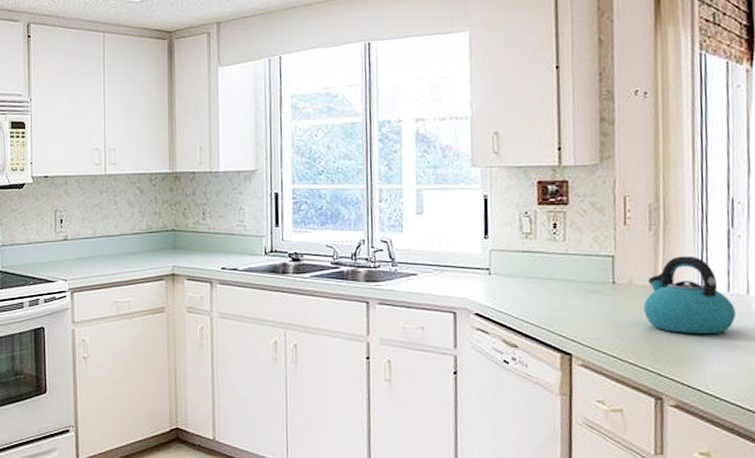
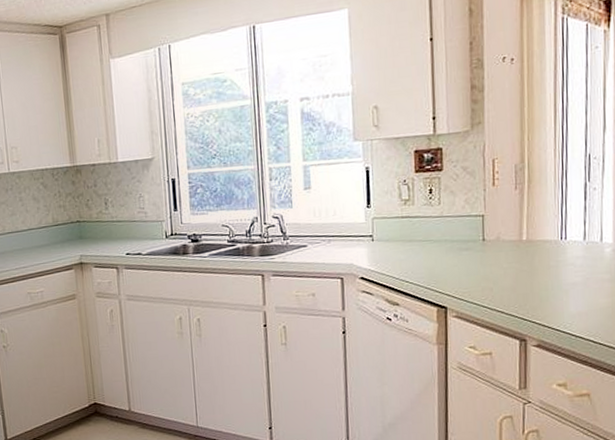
kettle: present [644,256,737,333] -> none [510,210,591,281]

